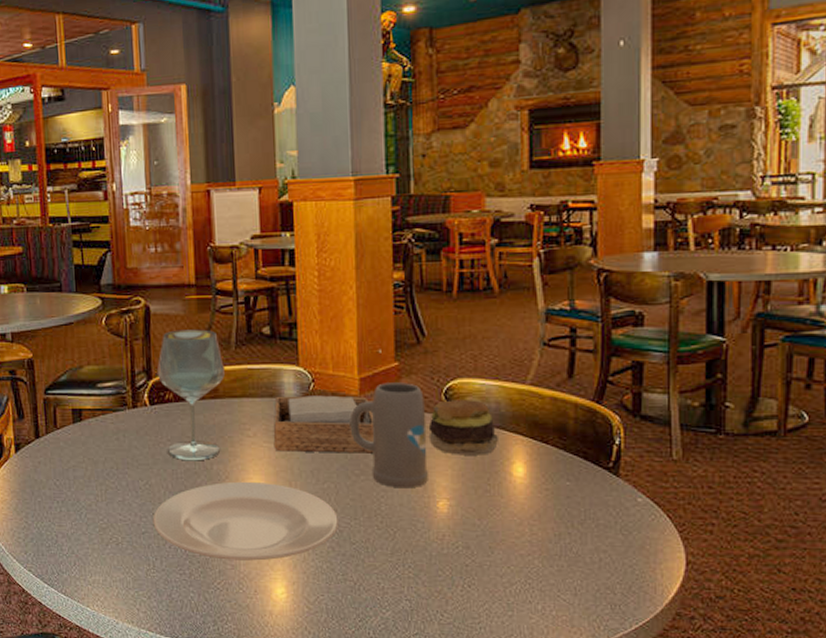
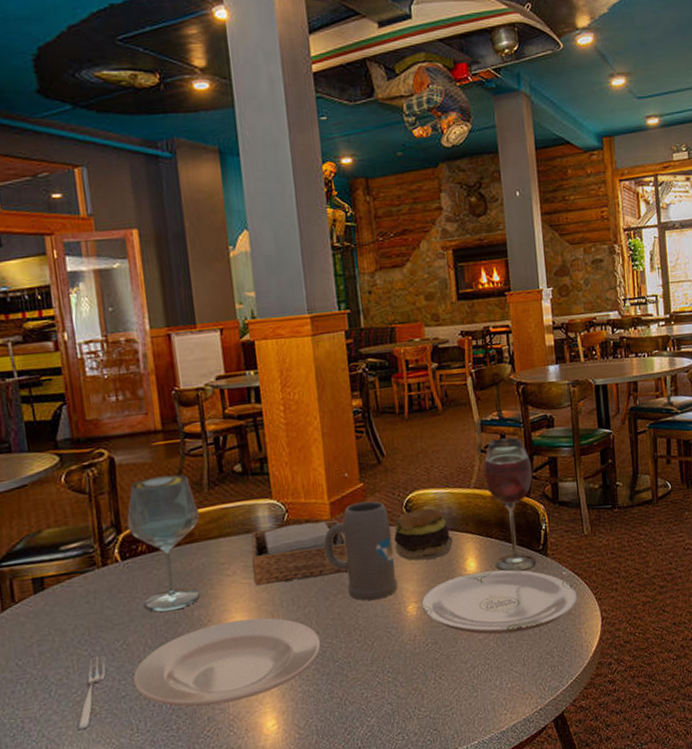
fork: none [101,490,130,555] -> present [77,654,106,731]
plate: none [454,479,656,557] -> present [421,569,578,634]
wineglass: none [545,332,608,486] -> present [483,437,536,571]

